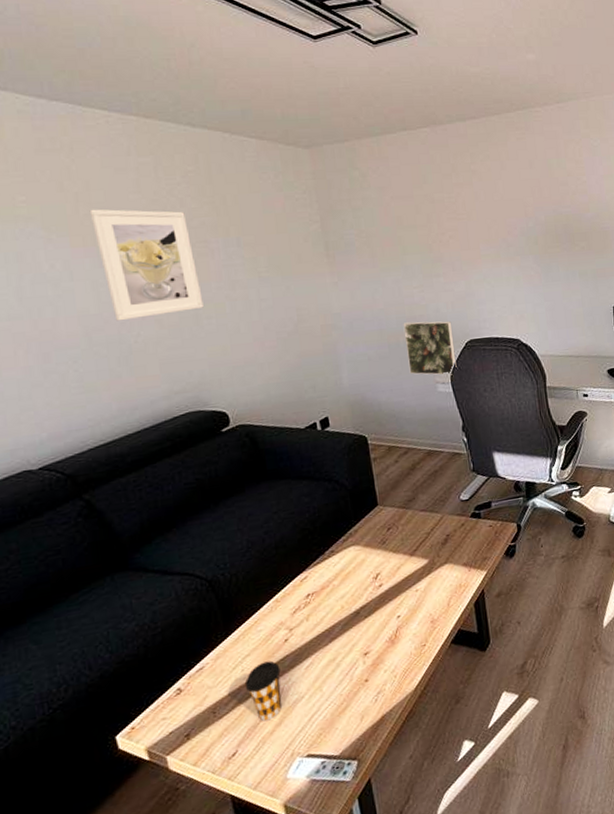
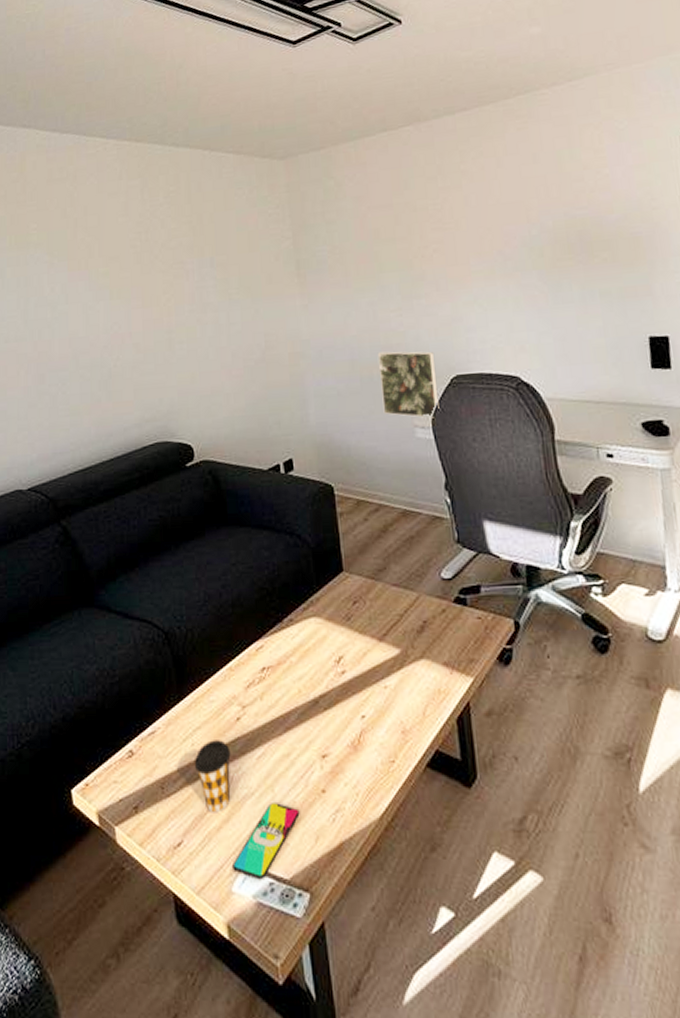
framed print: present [89,209,204,321] -> none [85,232,176,345]
smartphone: none [286,698,346,763] -> present [232,803,300,880]

